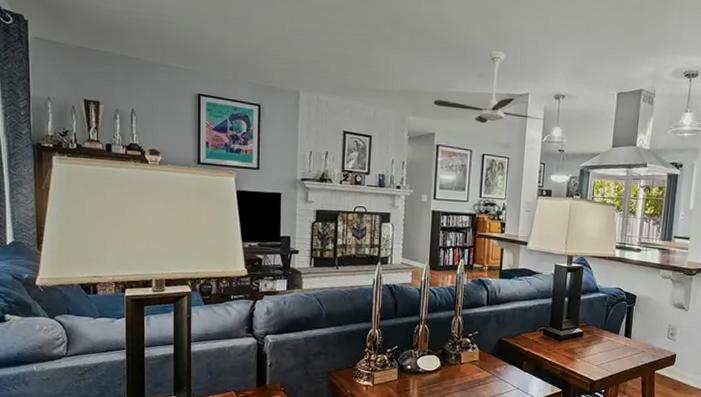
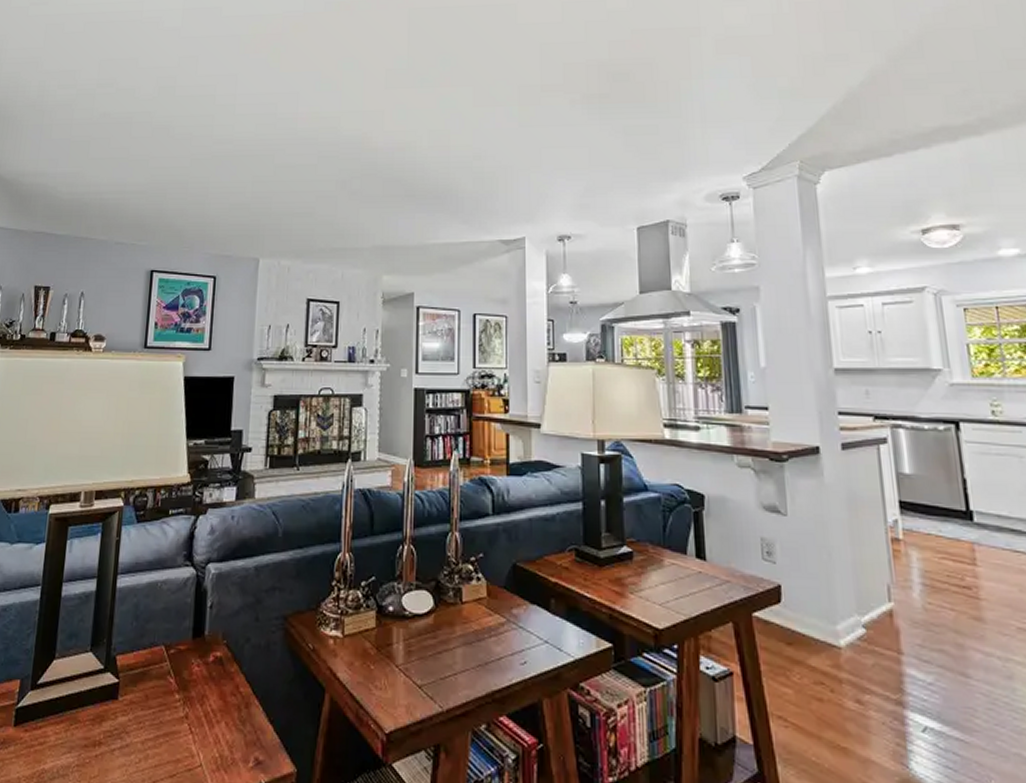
ceiling fan: present [433,51,544,123] -> none [410,193,547,277]

